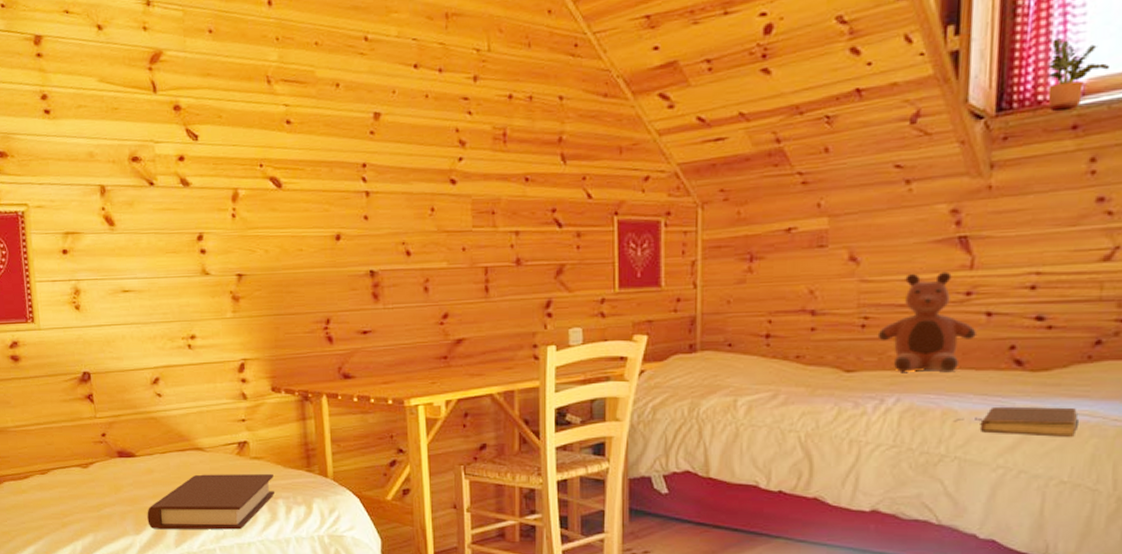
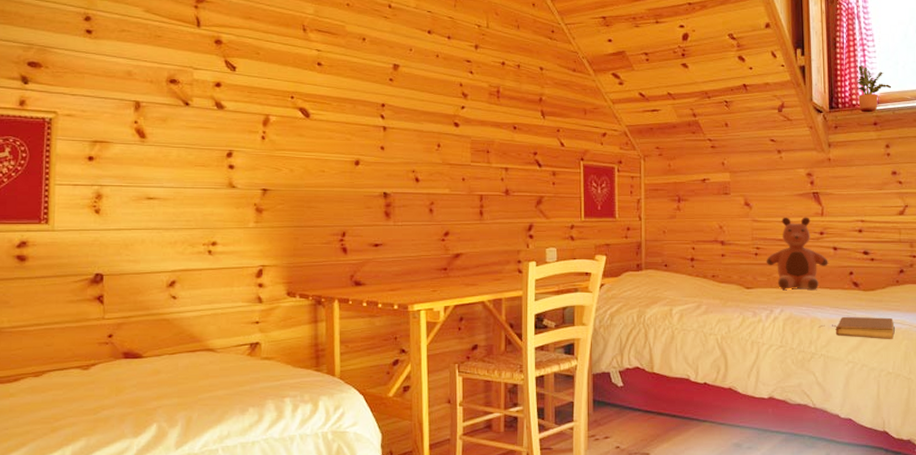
book: present [147,474,276,530] -> none [148,374,283,432]

